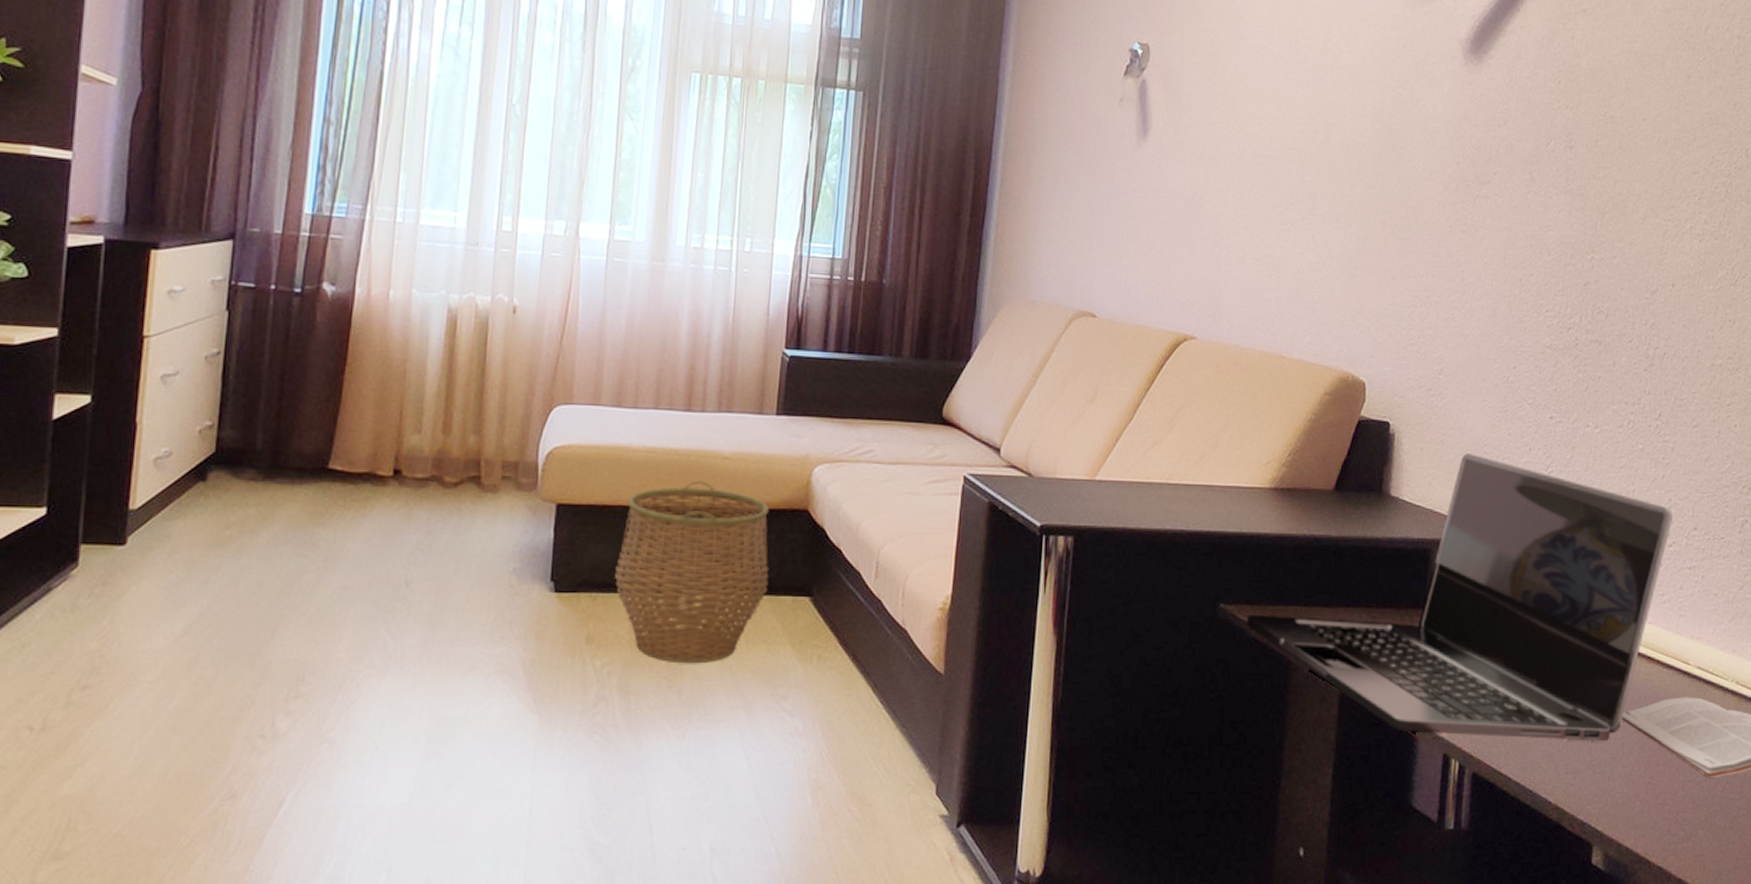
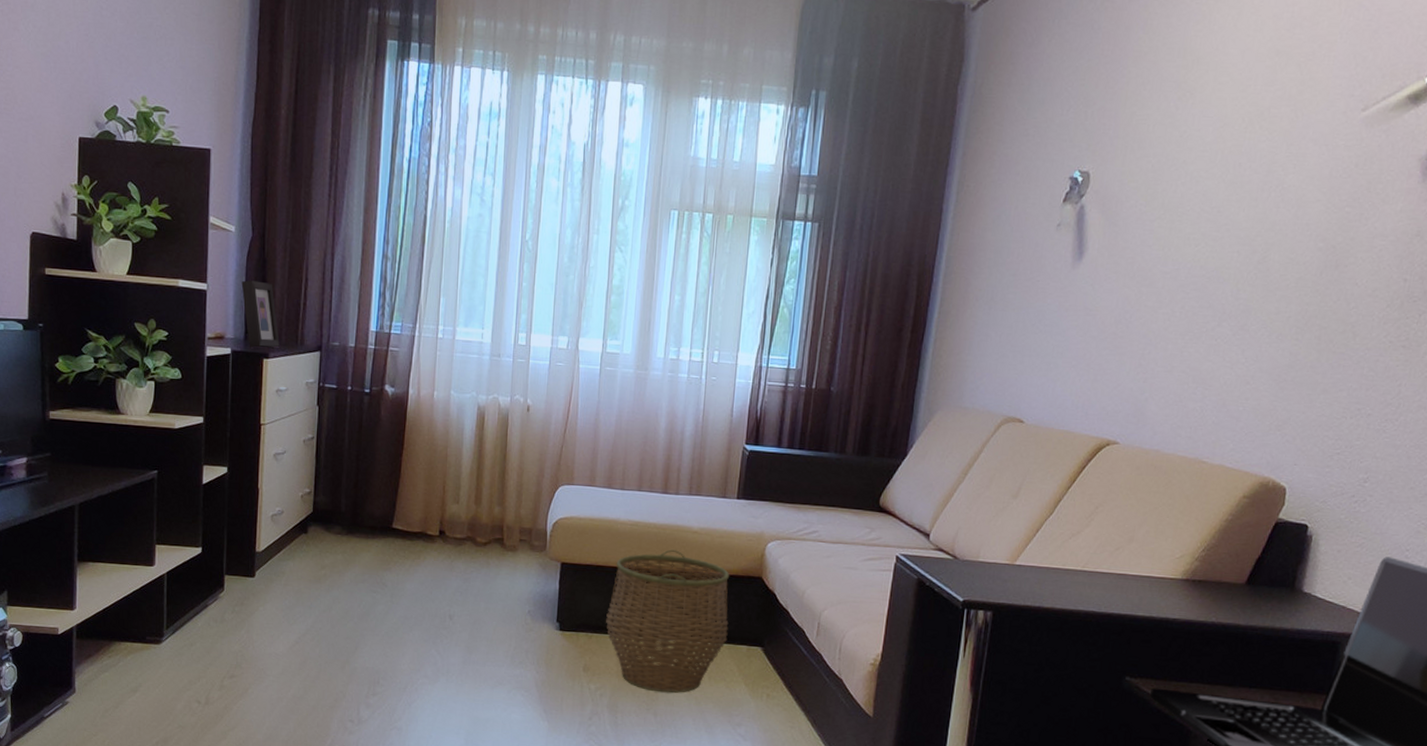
picture frame: none [123,147,176,236] -> present [241,280,280,348]

